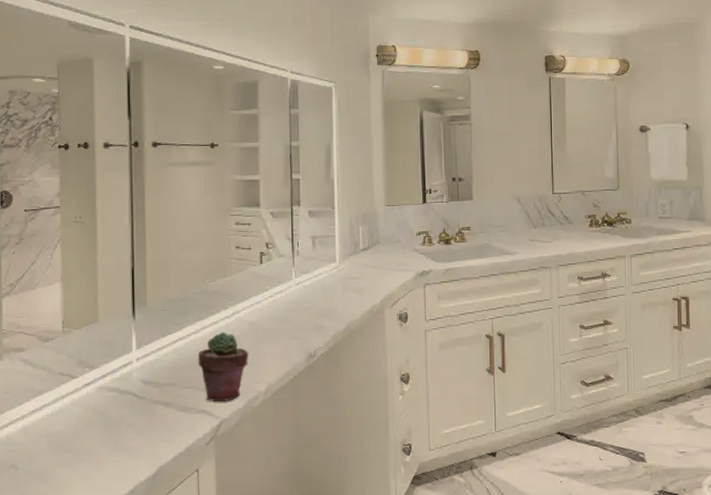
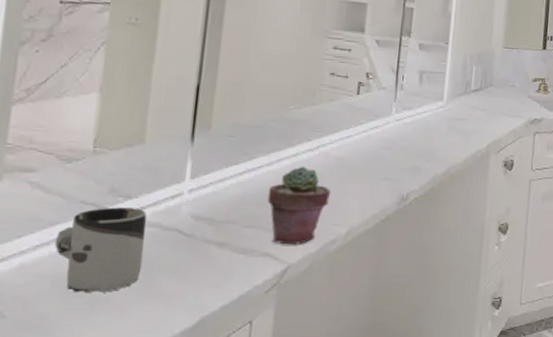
cup: none [45,376,109,448] -> present [54,207,147,293]

